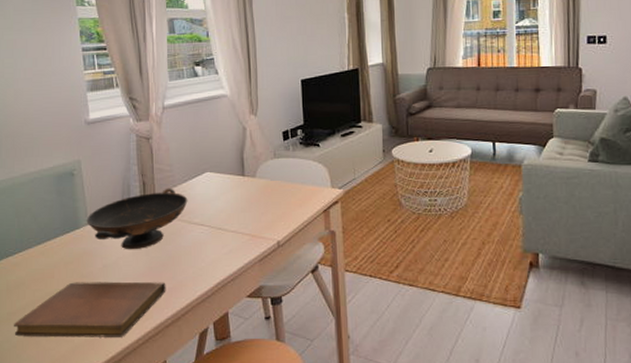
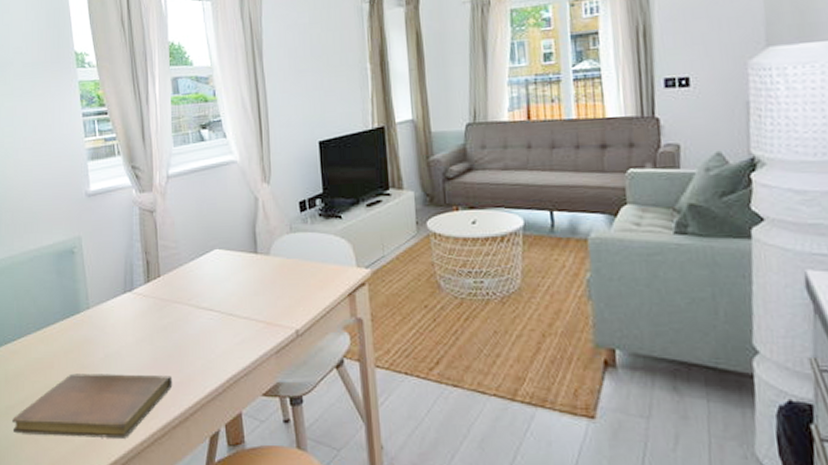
decorative bowl: present [86,188,188,250] -> none [87,267,195,338]

